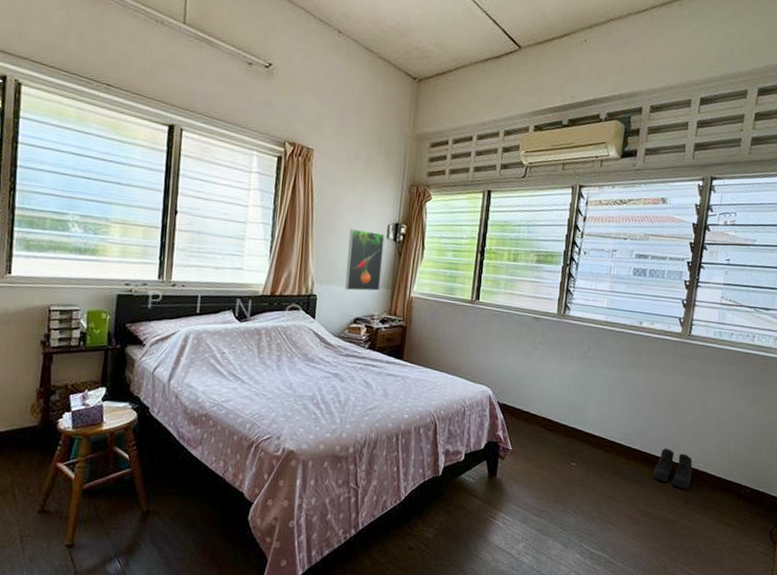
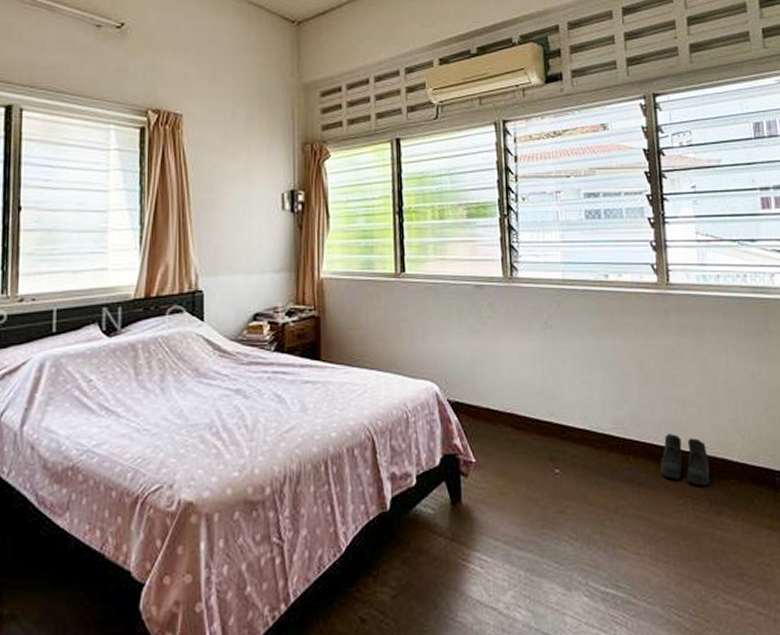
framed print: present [345,228,385,291] -> none [236,203,280,280]

